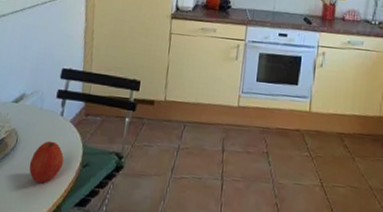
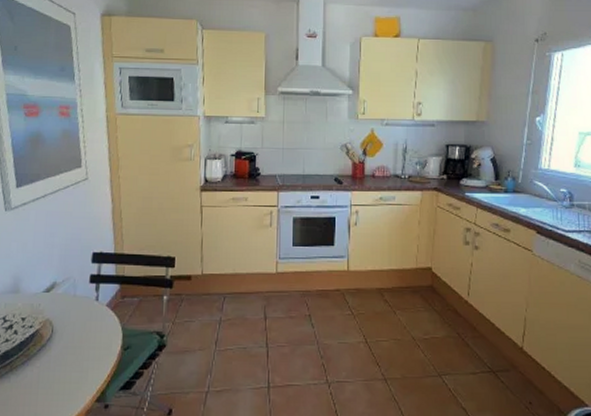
apple: present [29,140,64,184] -> none [68,327,104,371]

